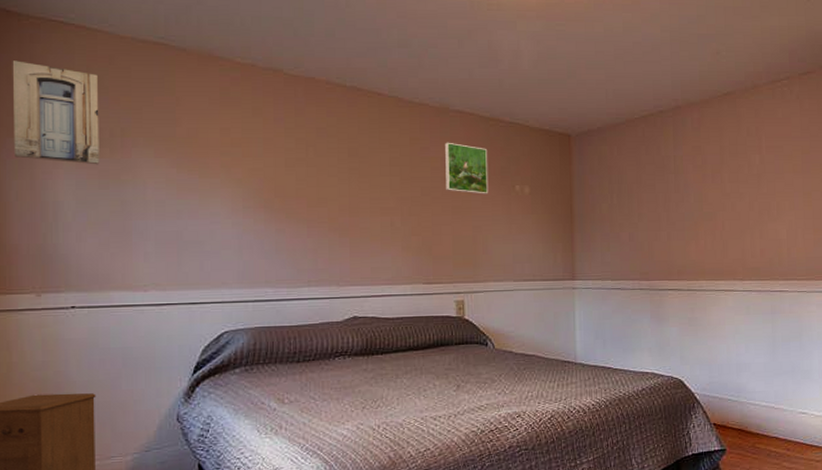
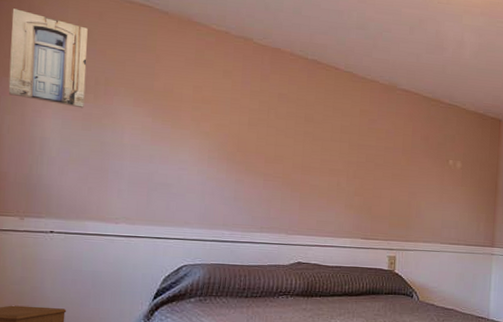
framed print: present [445,142,489,194] -> none [388,116,428,166]

